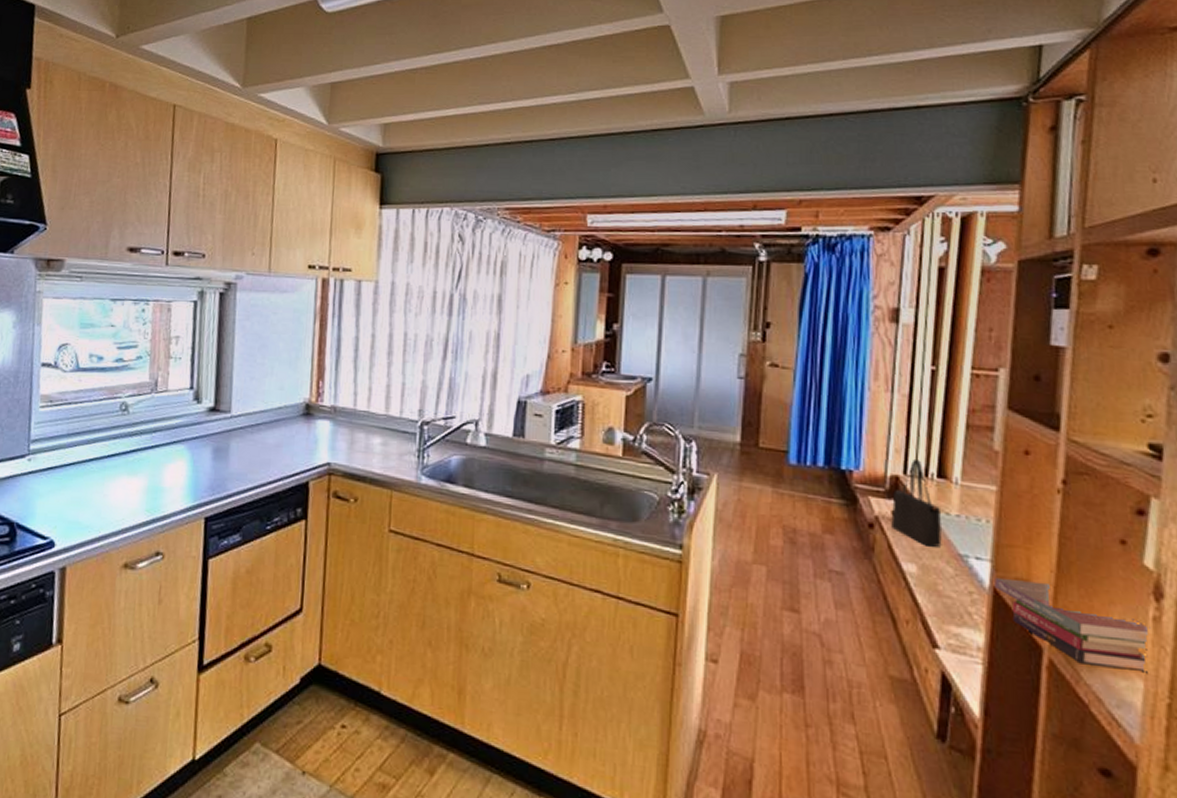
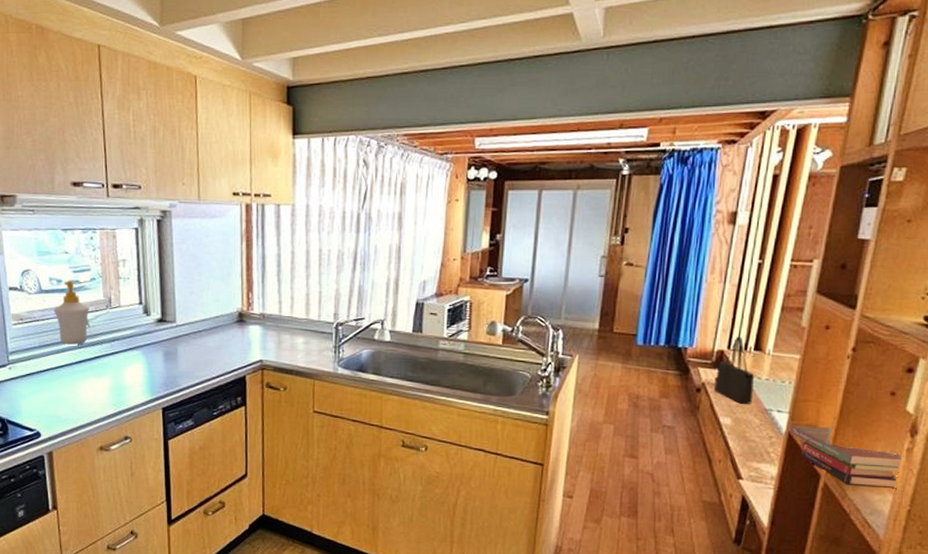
soap bottle: none [89,357,132,435] -> present [53,279,90,346]

